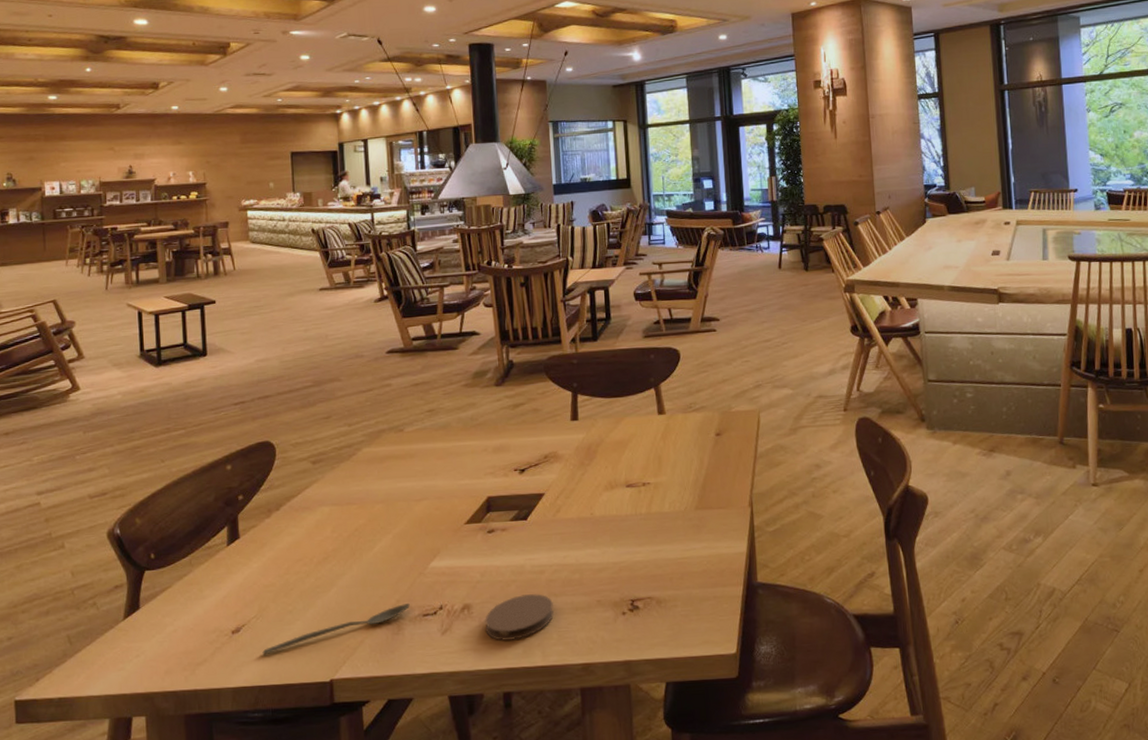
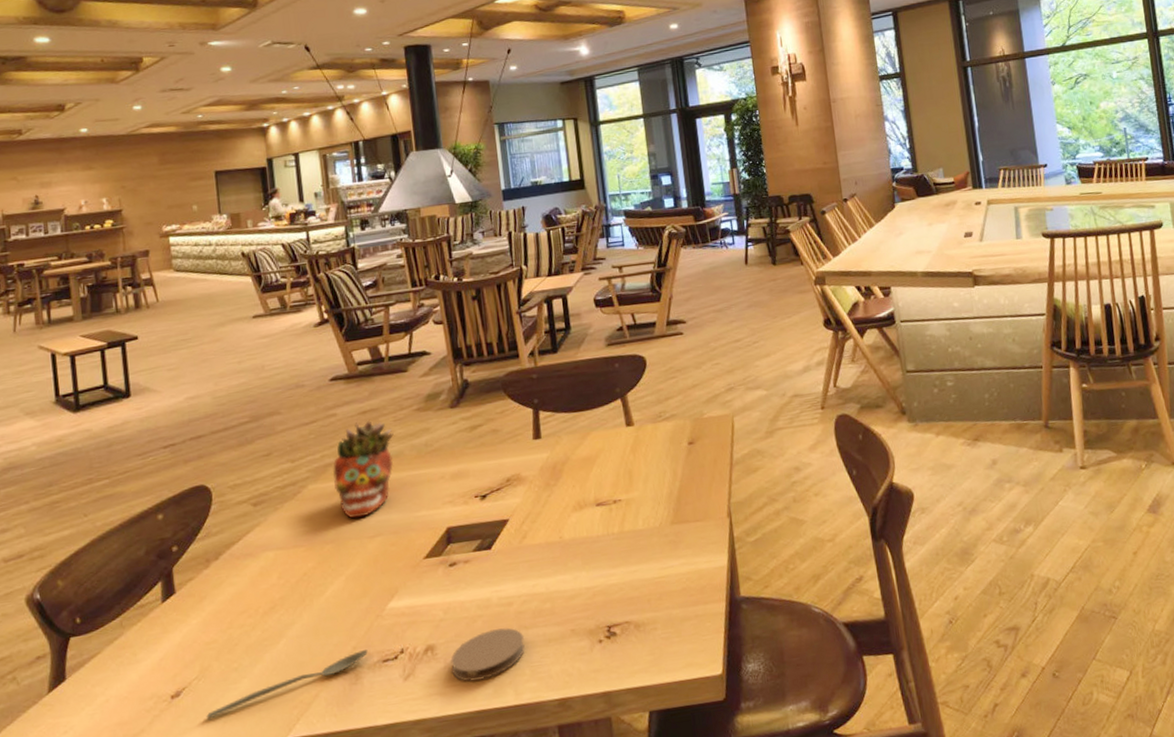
succulent planter: none [385,393,443,482] -> present [332,421,394,519]

